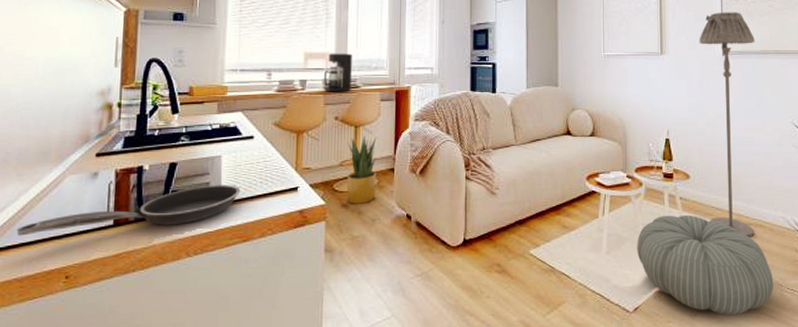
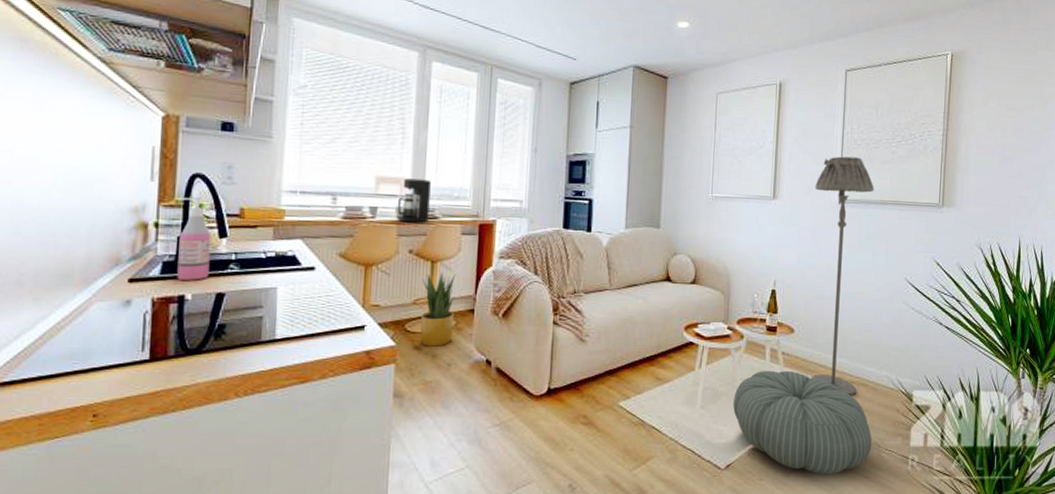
frying pan: present [16,185,241,236] -> none [33,319,299,368]
soap dispenser: none [136,78,165,153] -> present [177,196,212,280]

